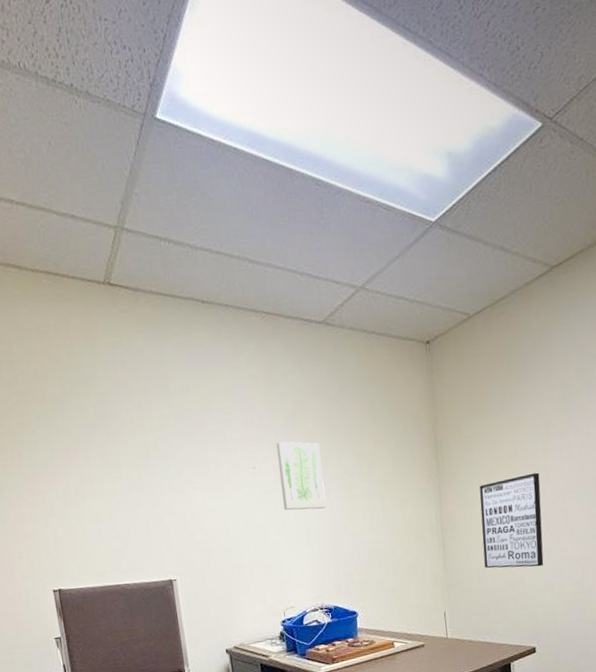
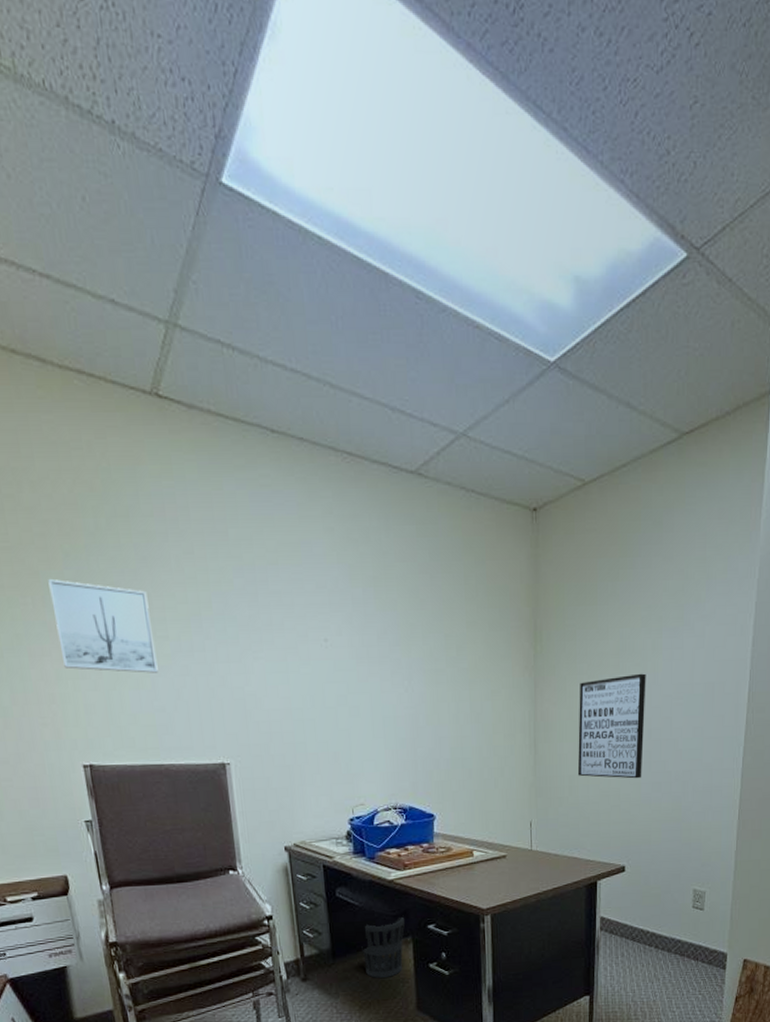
wall art: none [24,437,114,510] -> present [48,578,158,673]
wall art: present [276,441,327,511] -> none [352,612,407,695]

